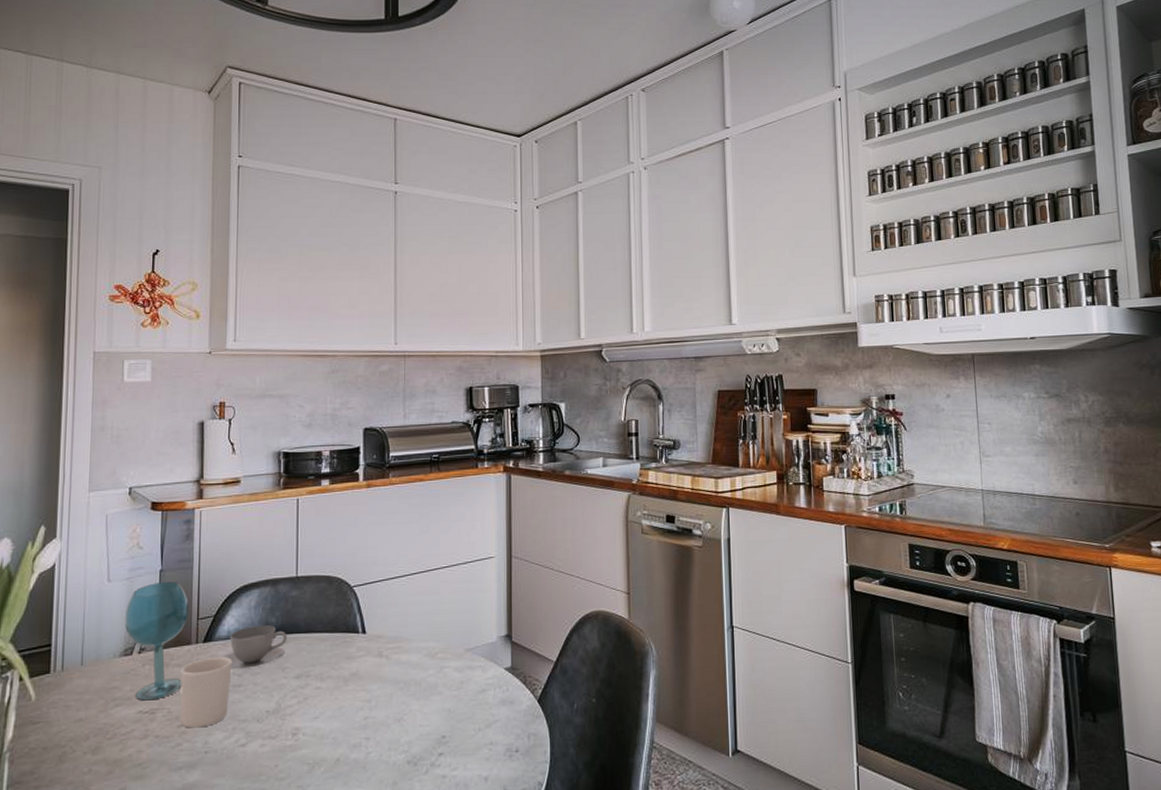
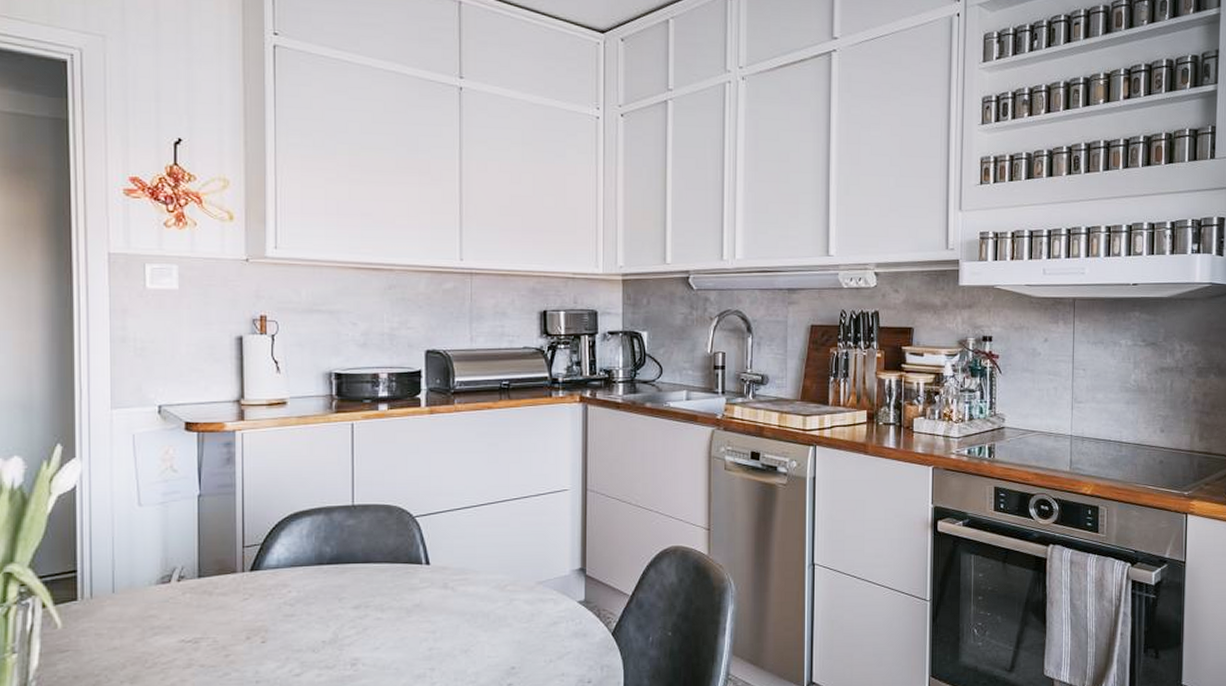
wine glass: present [124,581,189,701] -> none [159,506,233,630]
mug: present [180,656,232,728] -> none [226,585,284,658]
teacup: present [223,625,288,669] -> none [273,554,344,599]

